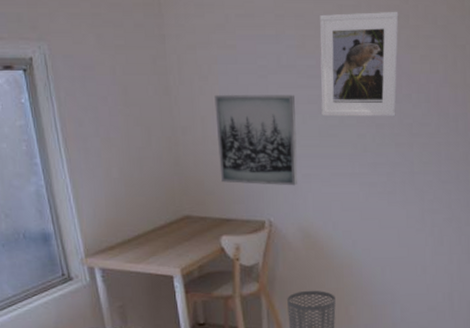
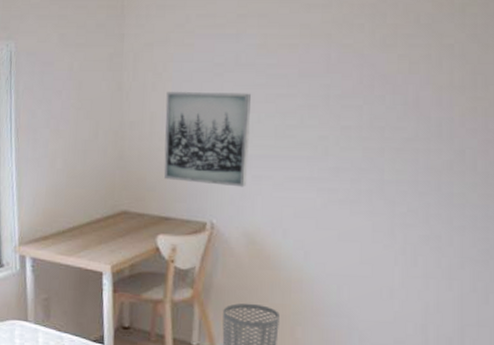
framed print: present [319,11,399,117] -> none [279,9,374,119]

